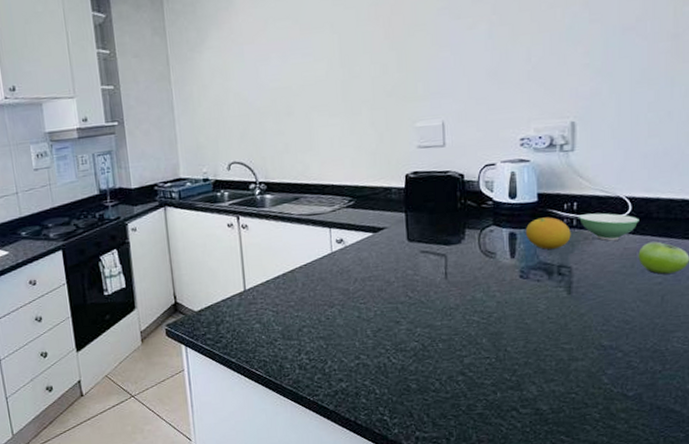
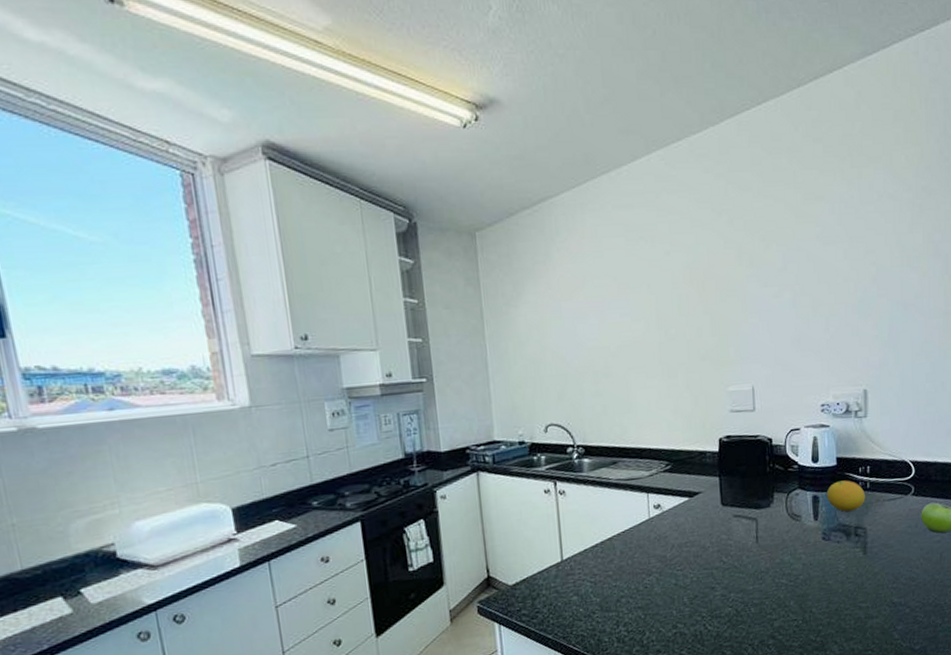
bowl: present [578,212,639,241] -> none [871,476,921,503]

